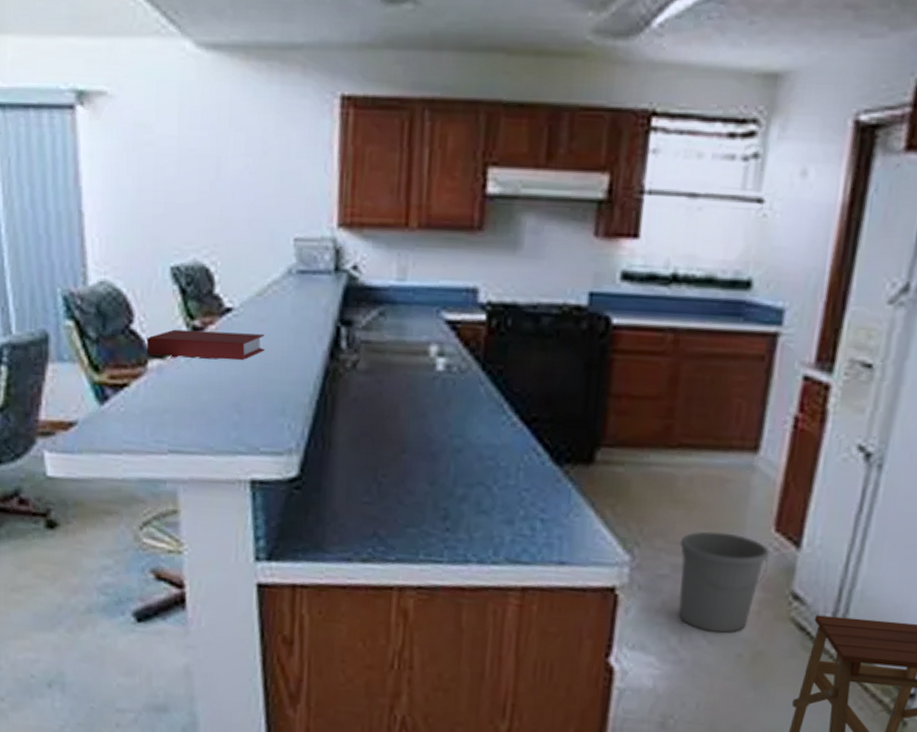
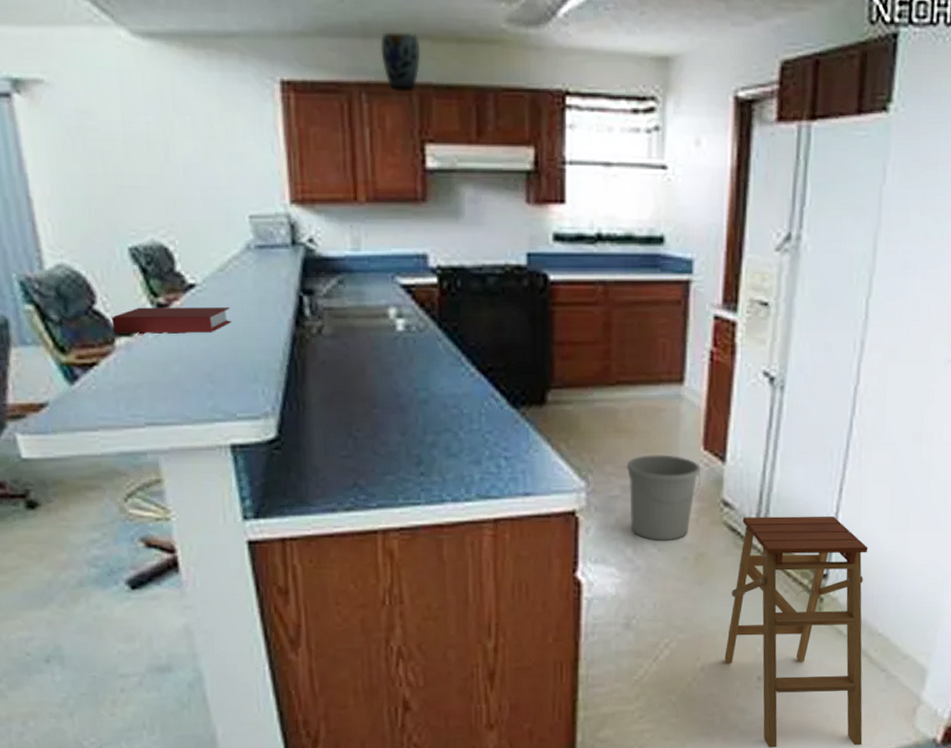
vase: none [450,44,493,109] -> present [380,32,420,92]

